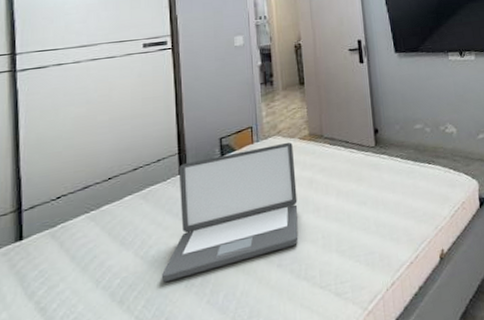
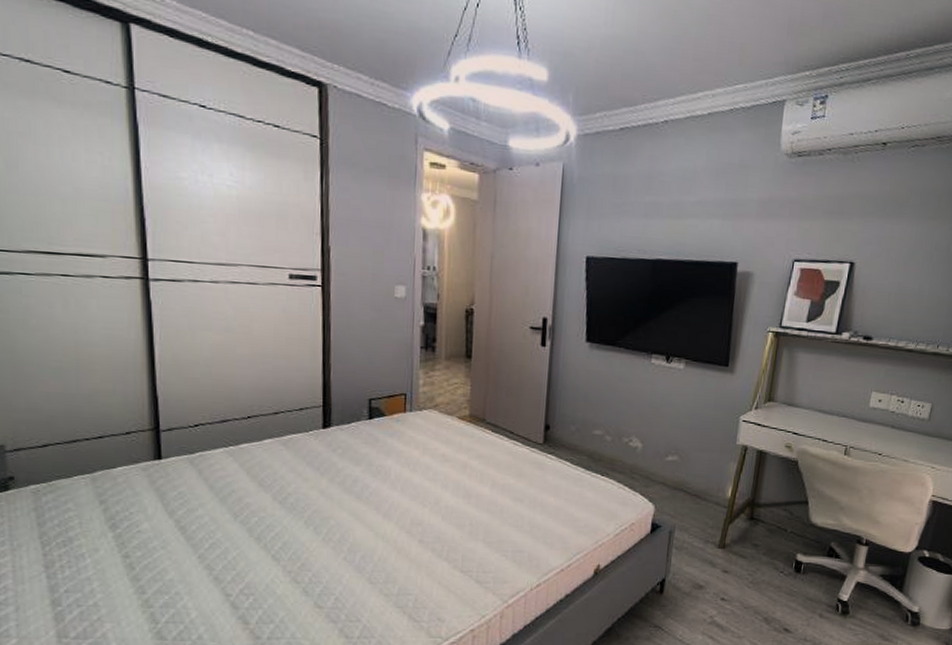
laptop: present [161,142,299,283] -> none [298,417,450,532]

